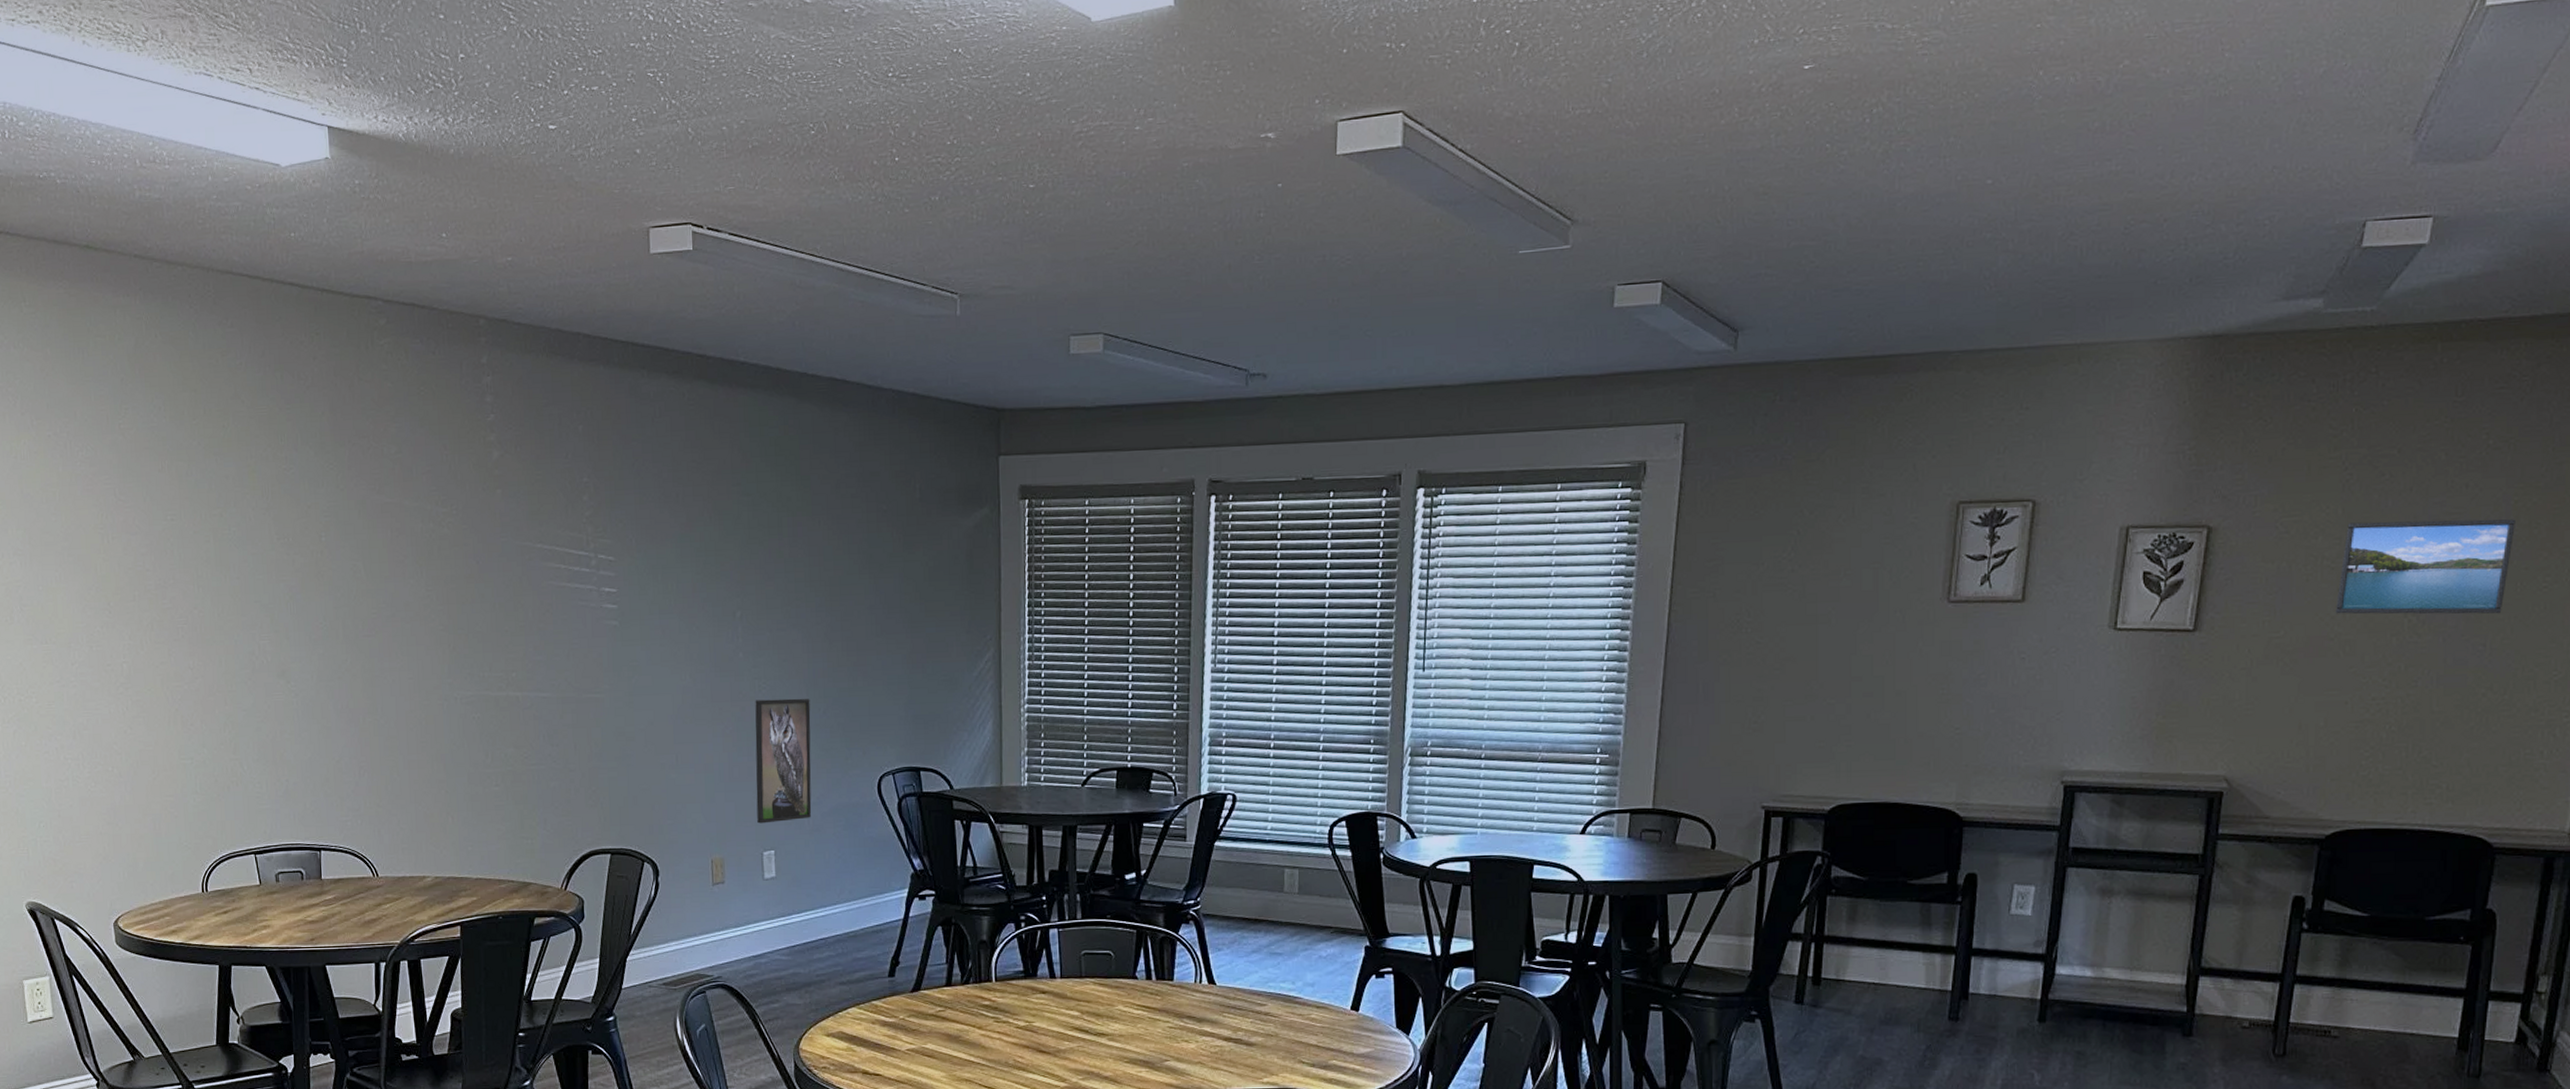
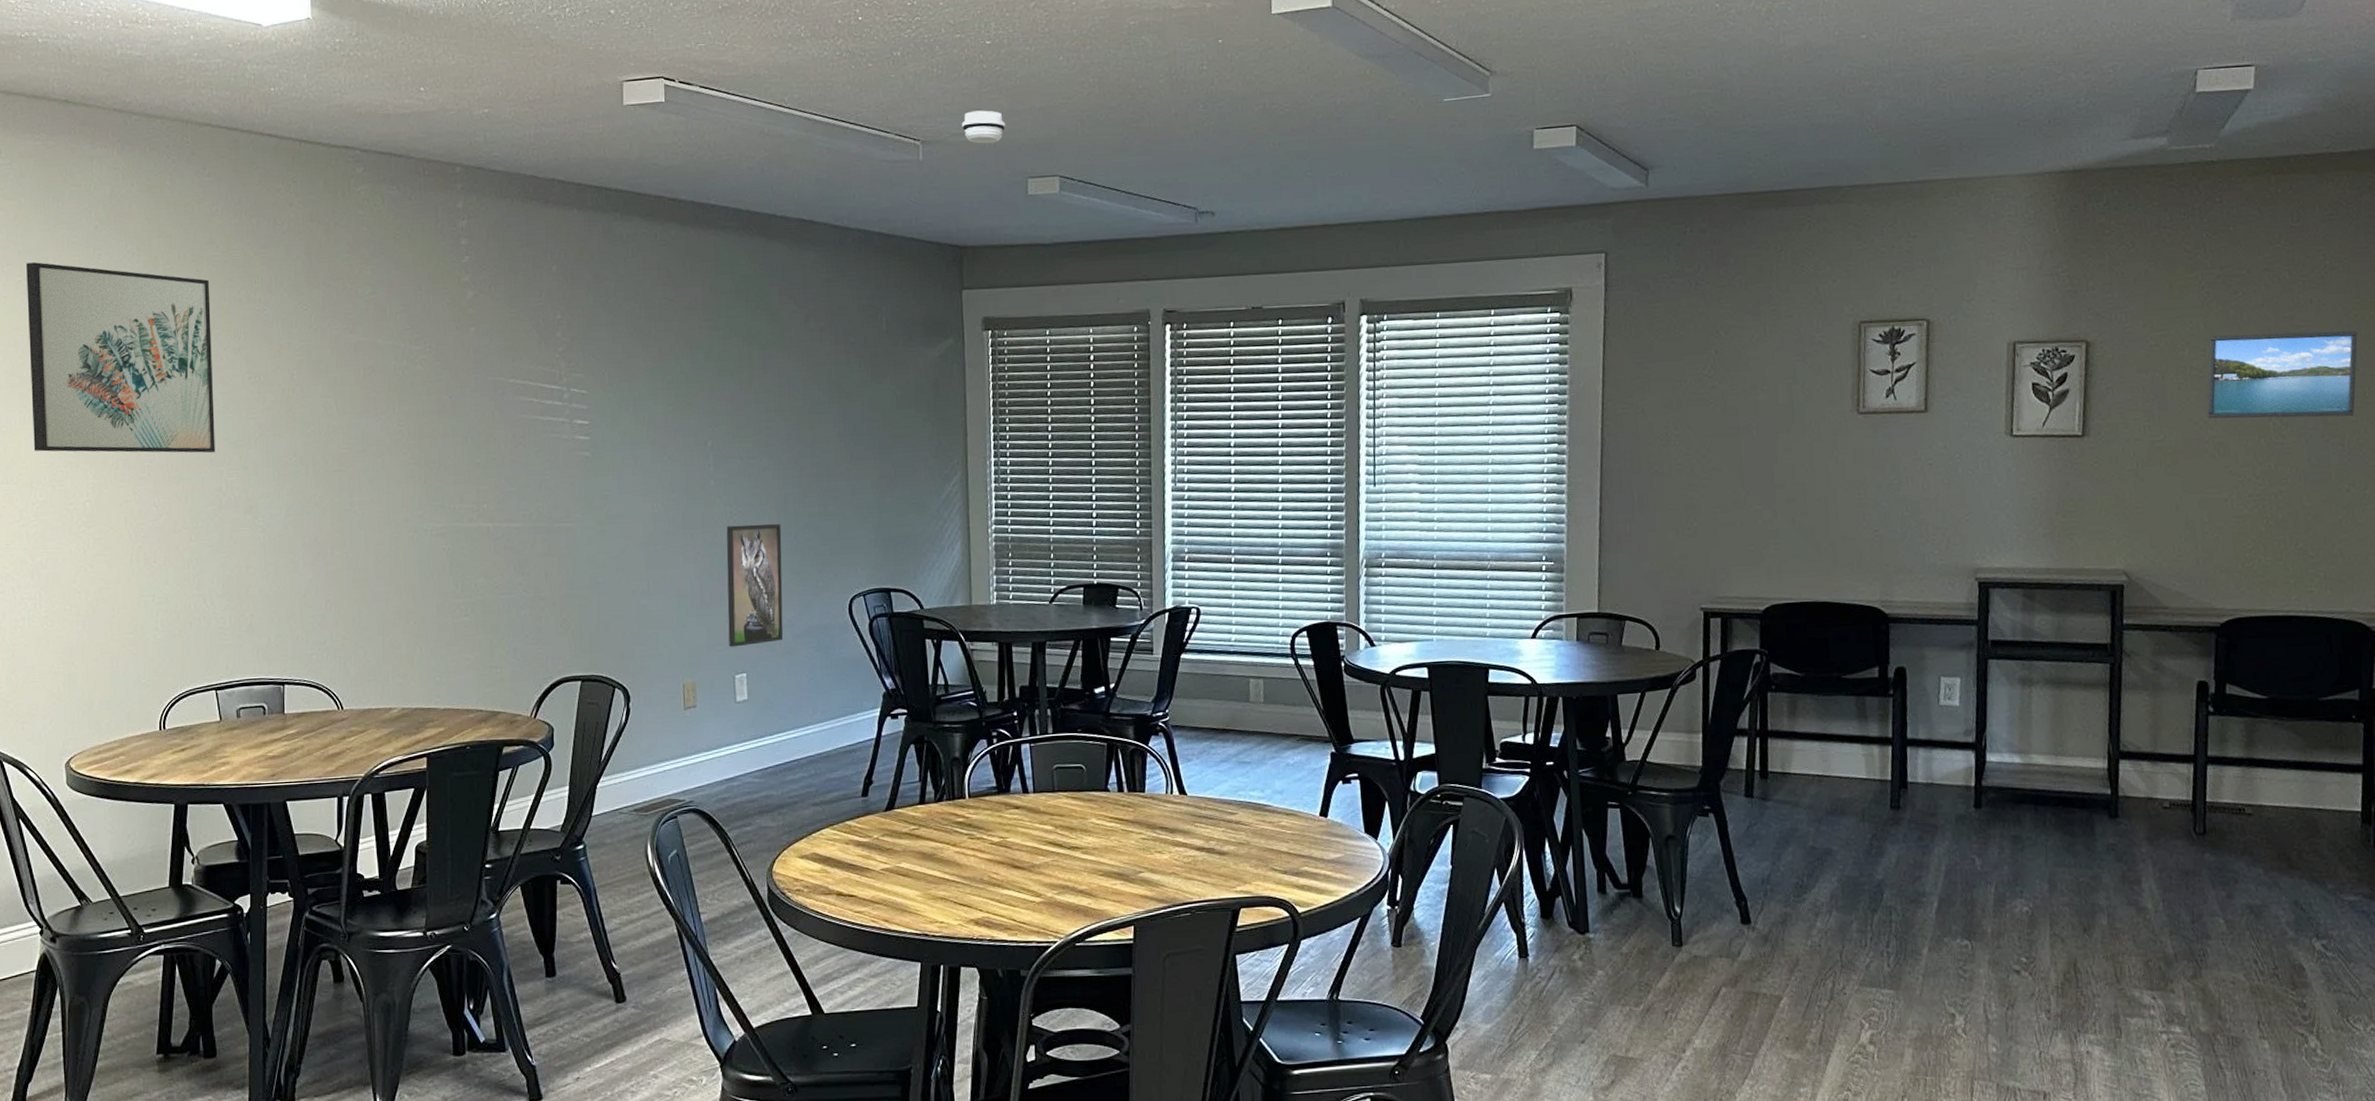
wall art: none [55,416,247,616] -> present [26,262,215,453]
smoke detector: none [1002,261,1048,298] -> present [962,110,1006,144]

